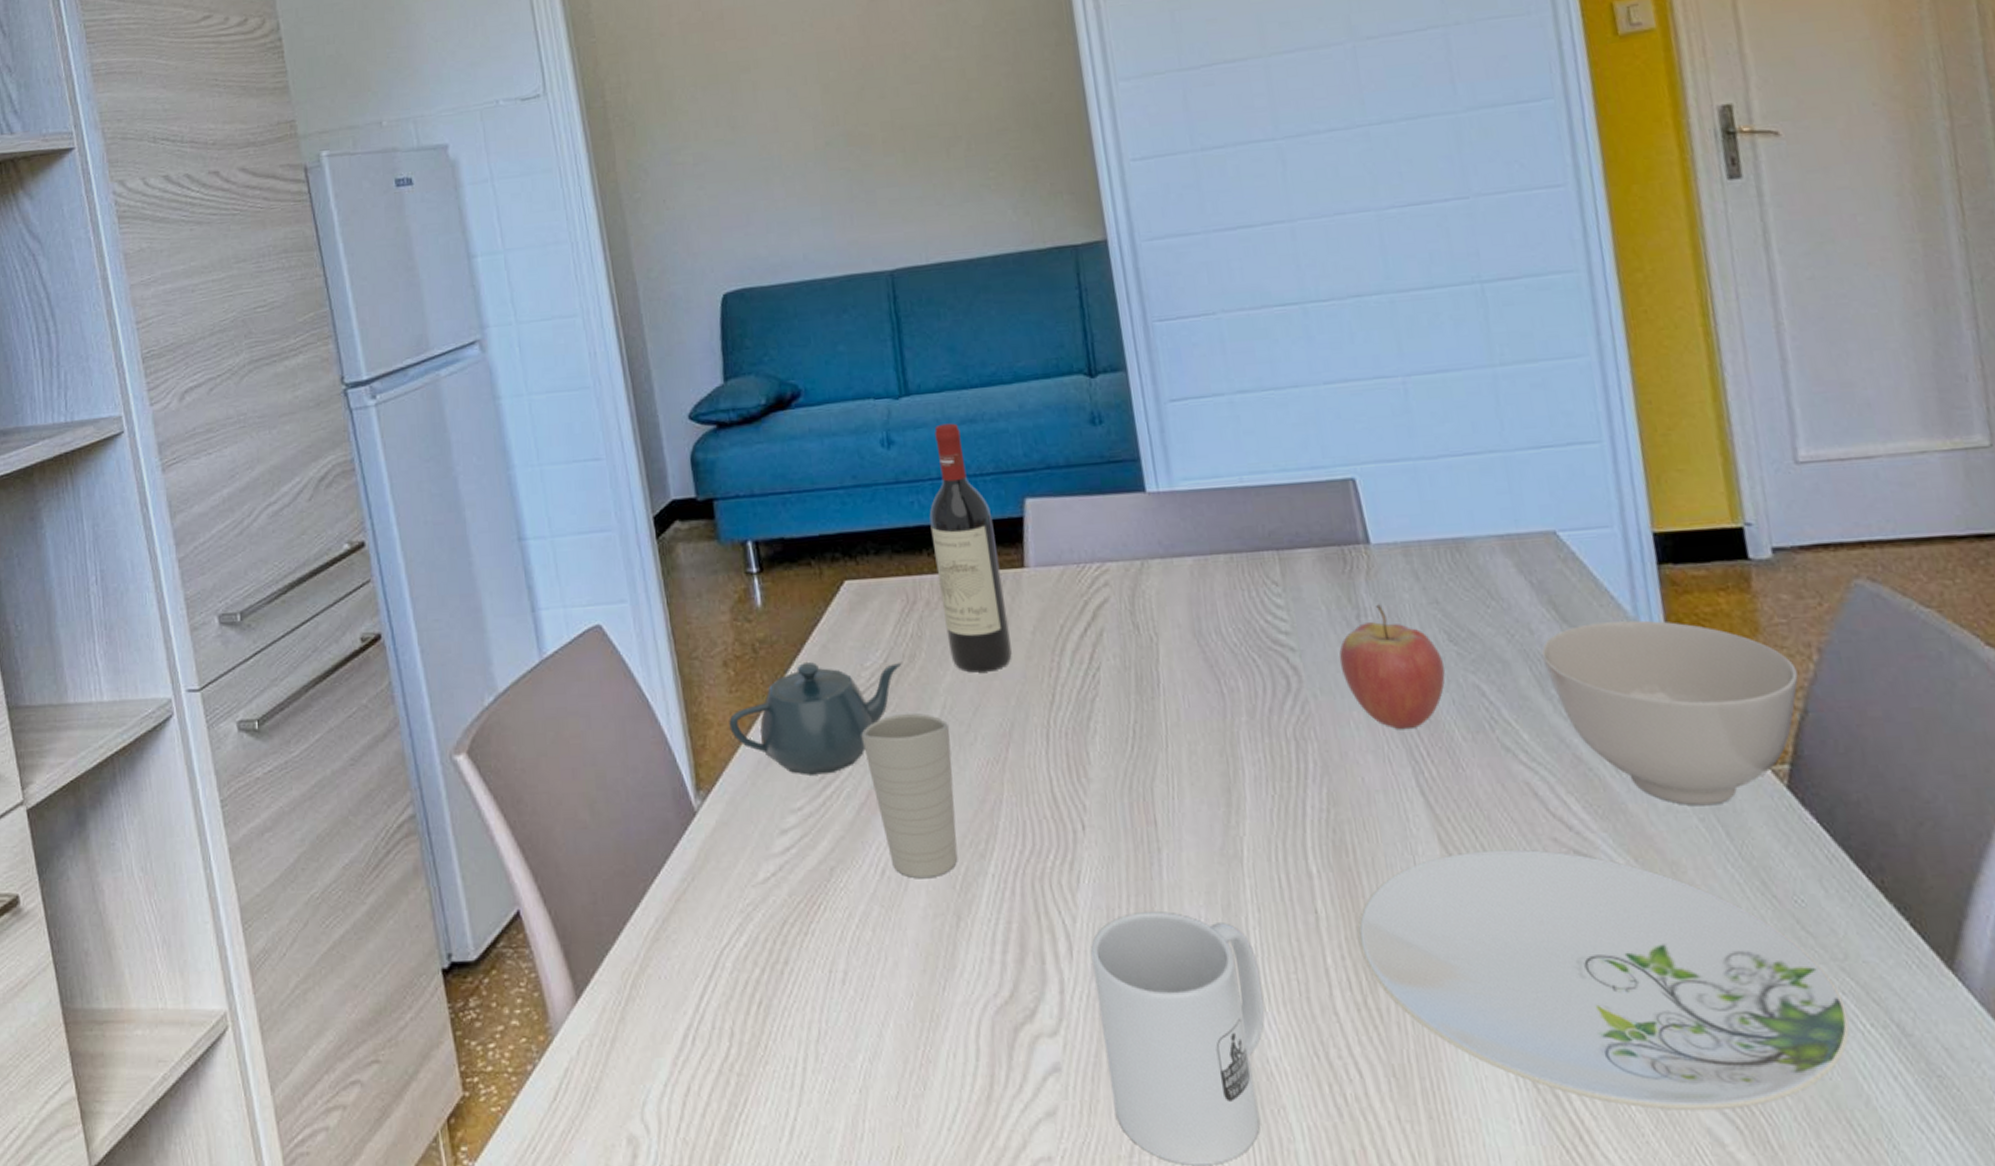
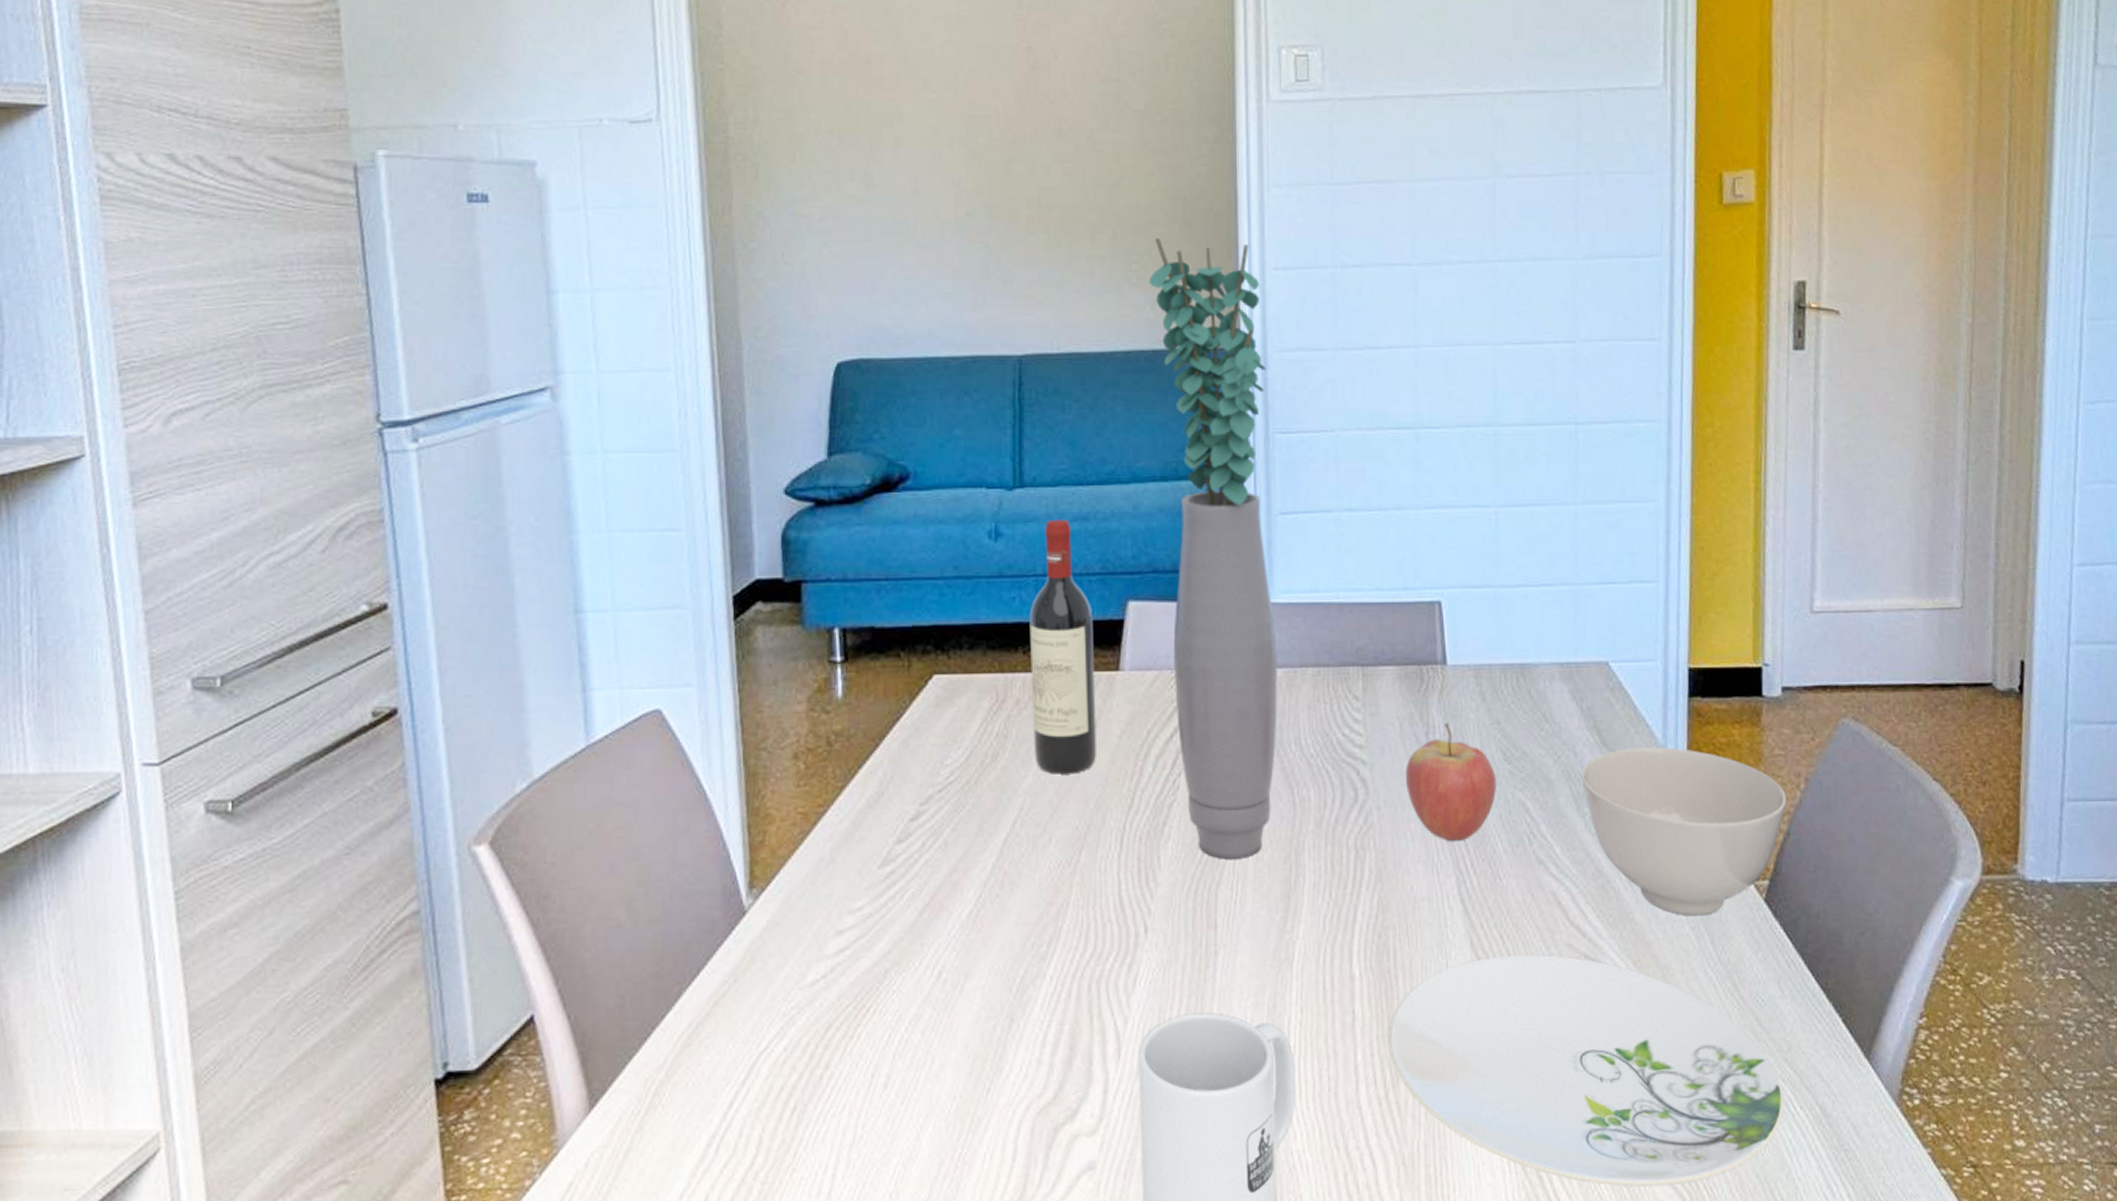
teapot: present [729,662,902,775] -> none [793,758,984,875]
cup: present [861,713,958,879] -> none [933,813,1025,981]
vase: none [1007,139,1199,754] -> present [1149,238,1278,859]

